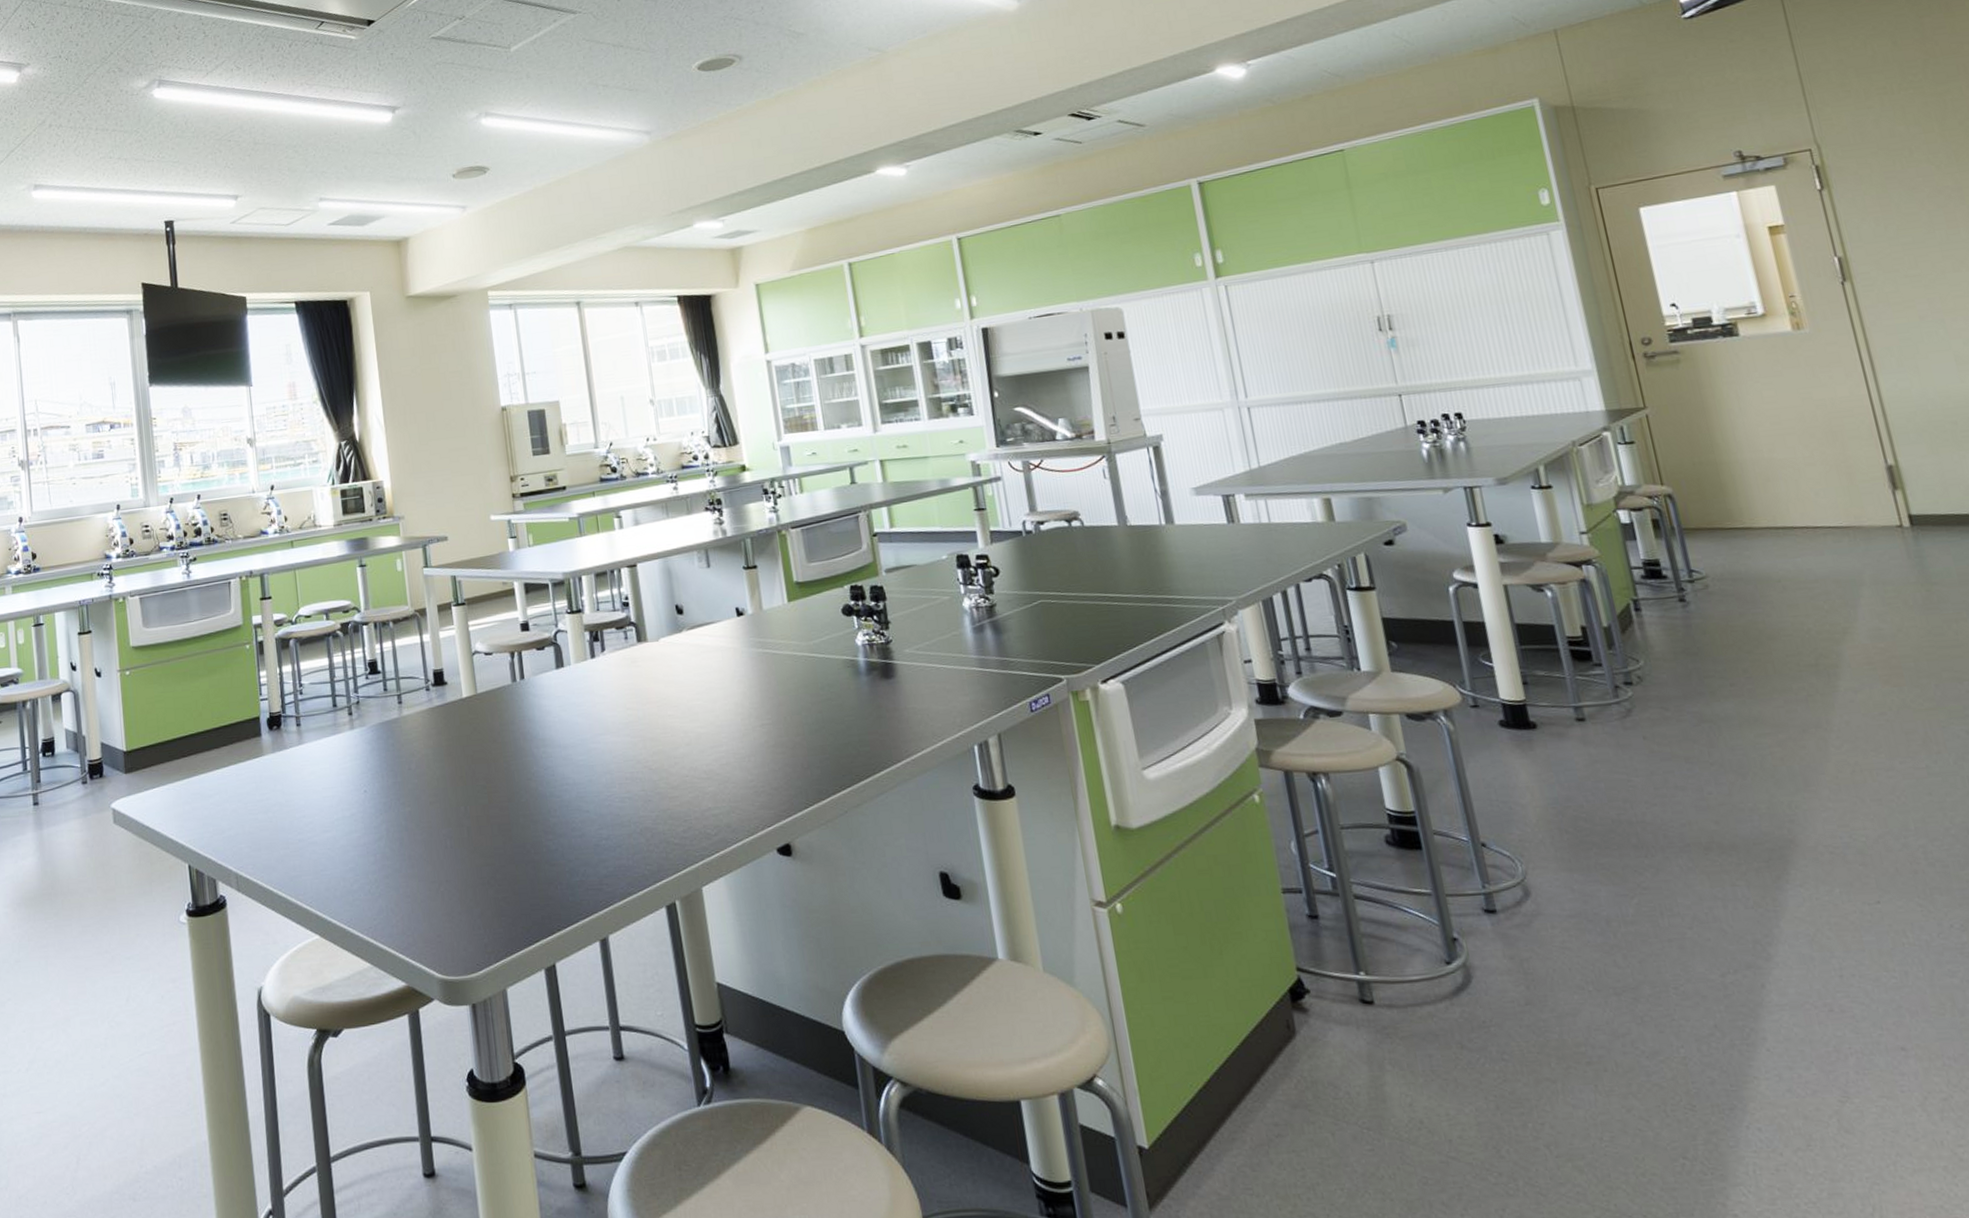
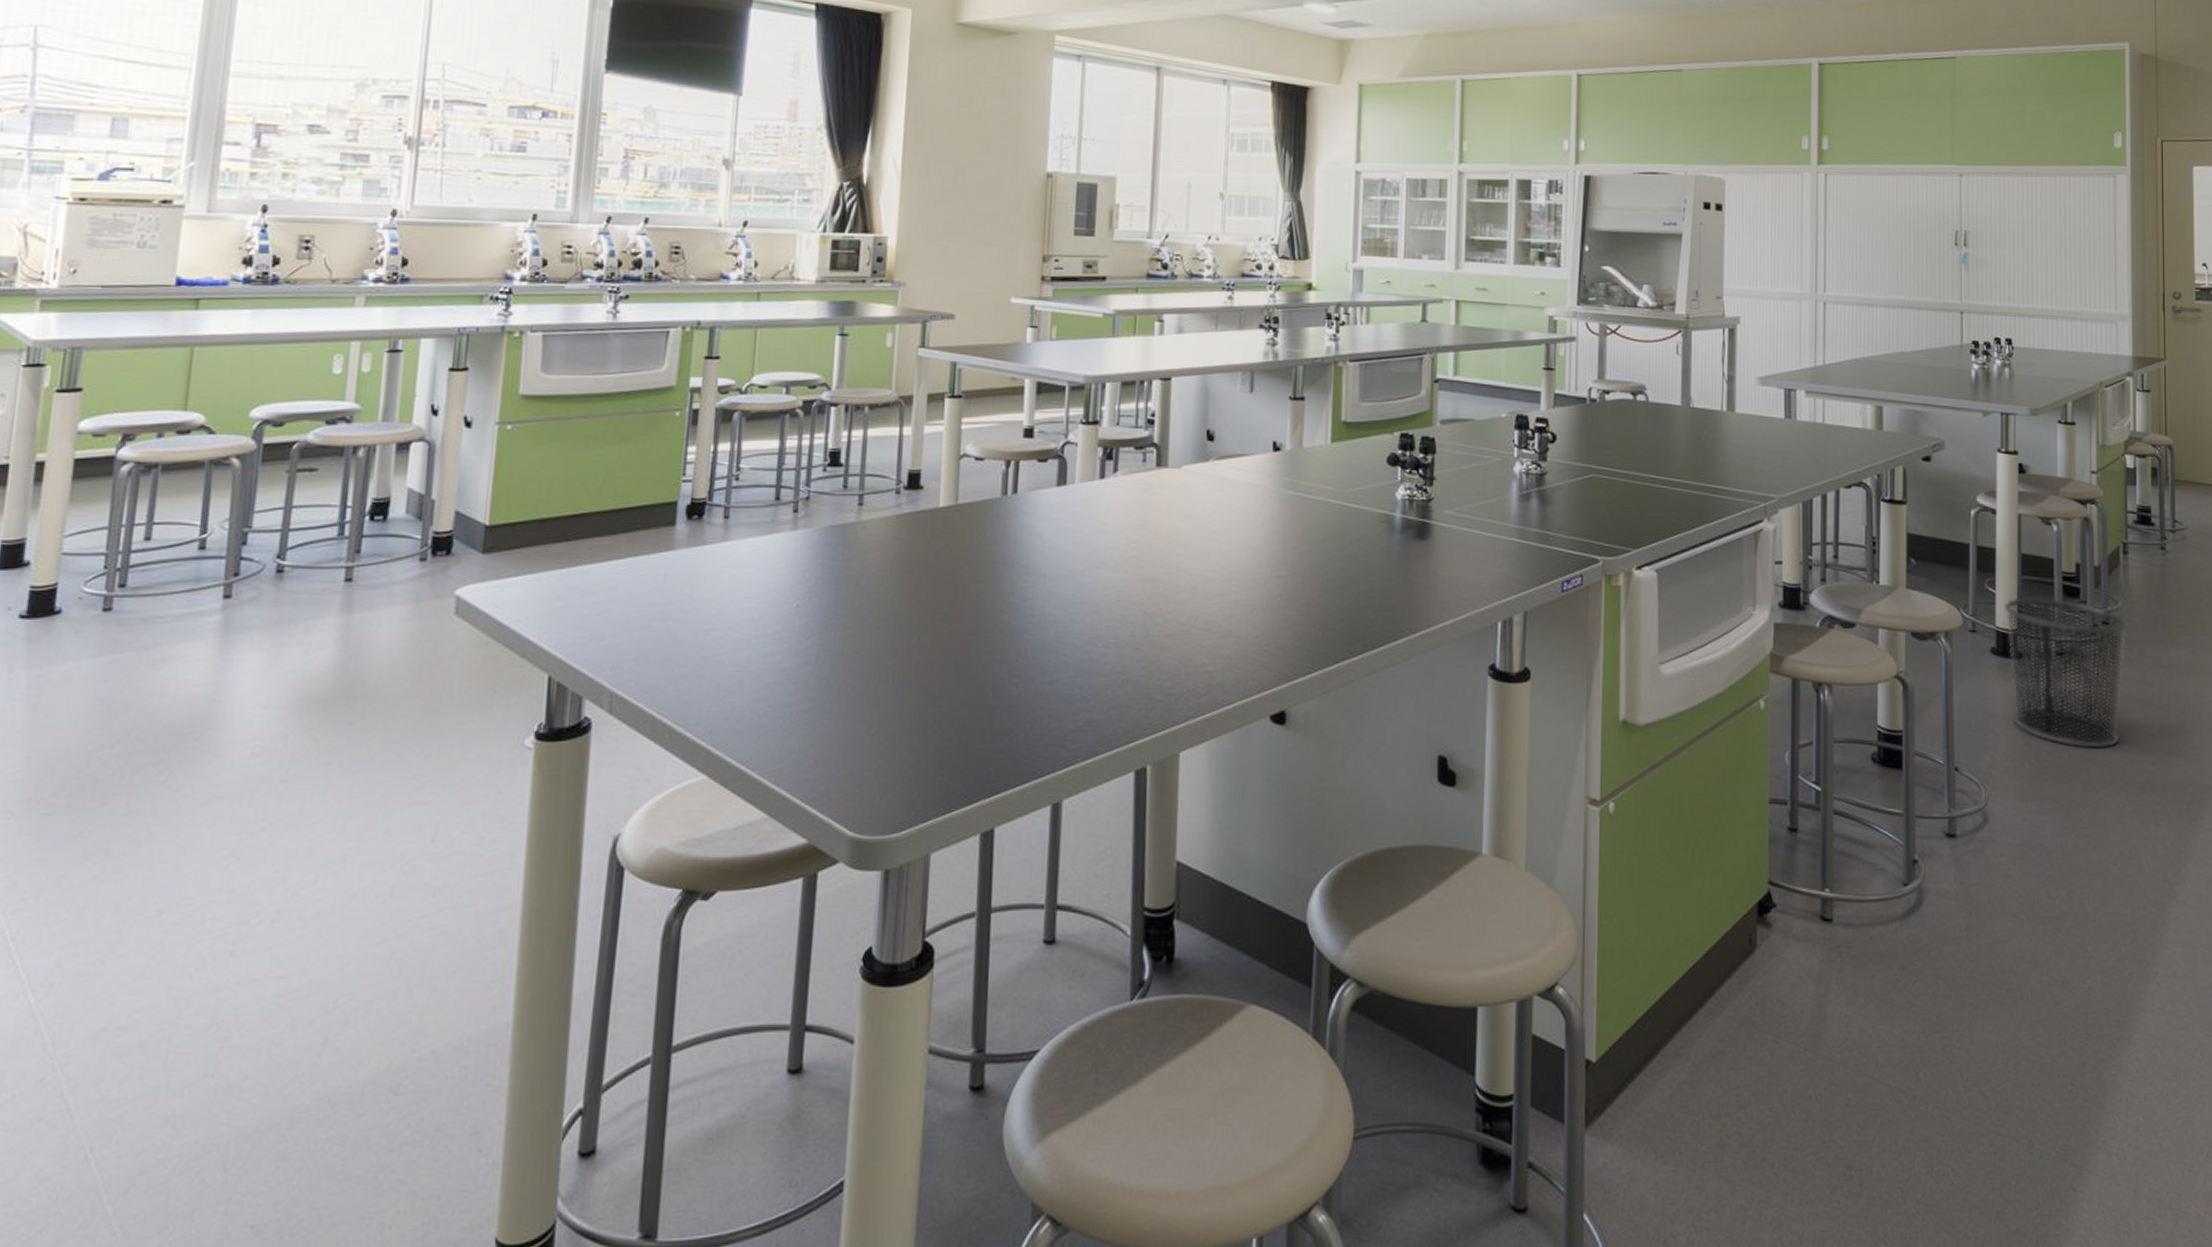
waste bin: none [1505,664,1669,813] -> present [2004,598,2128,748]

